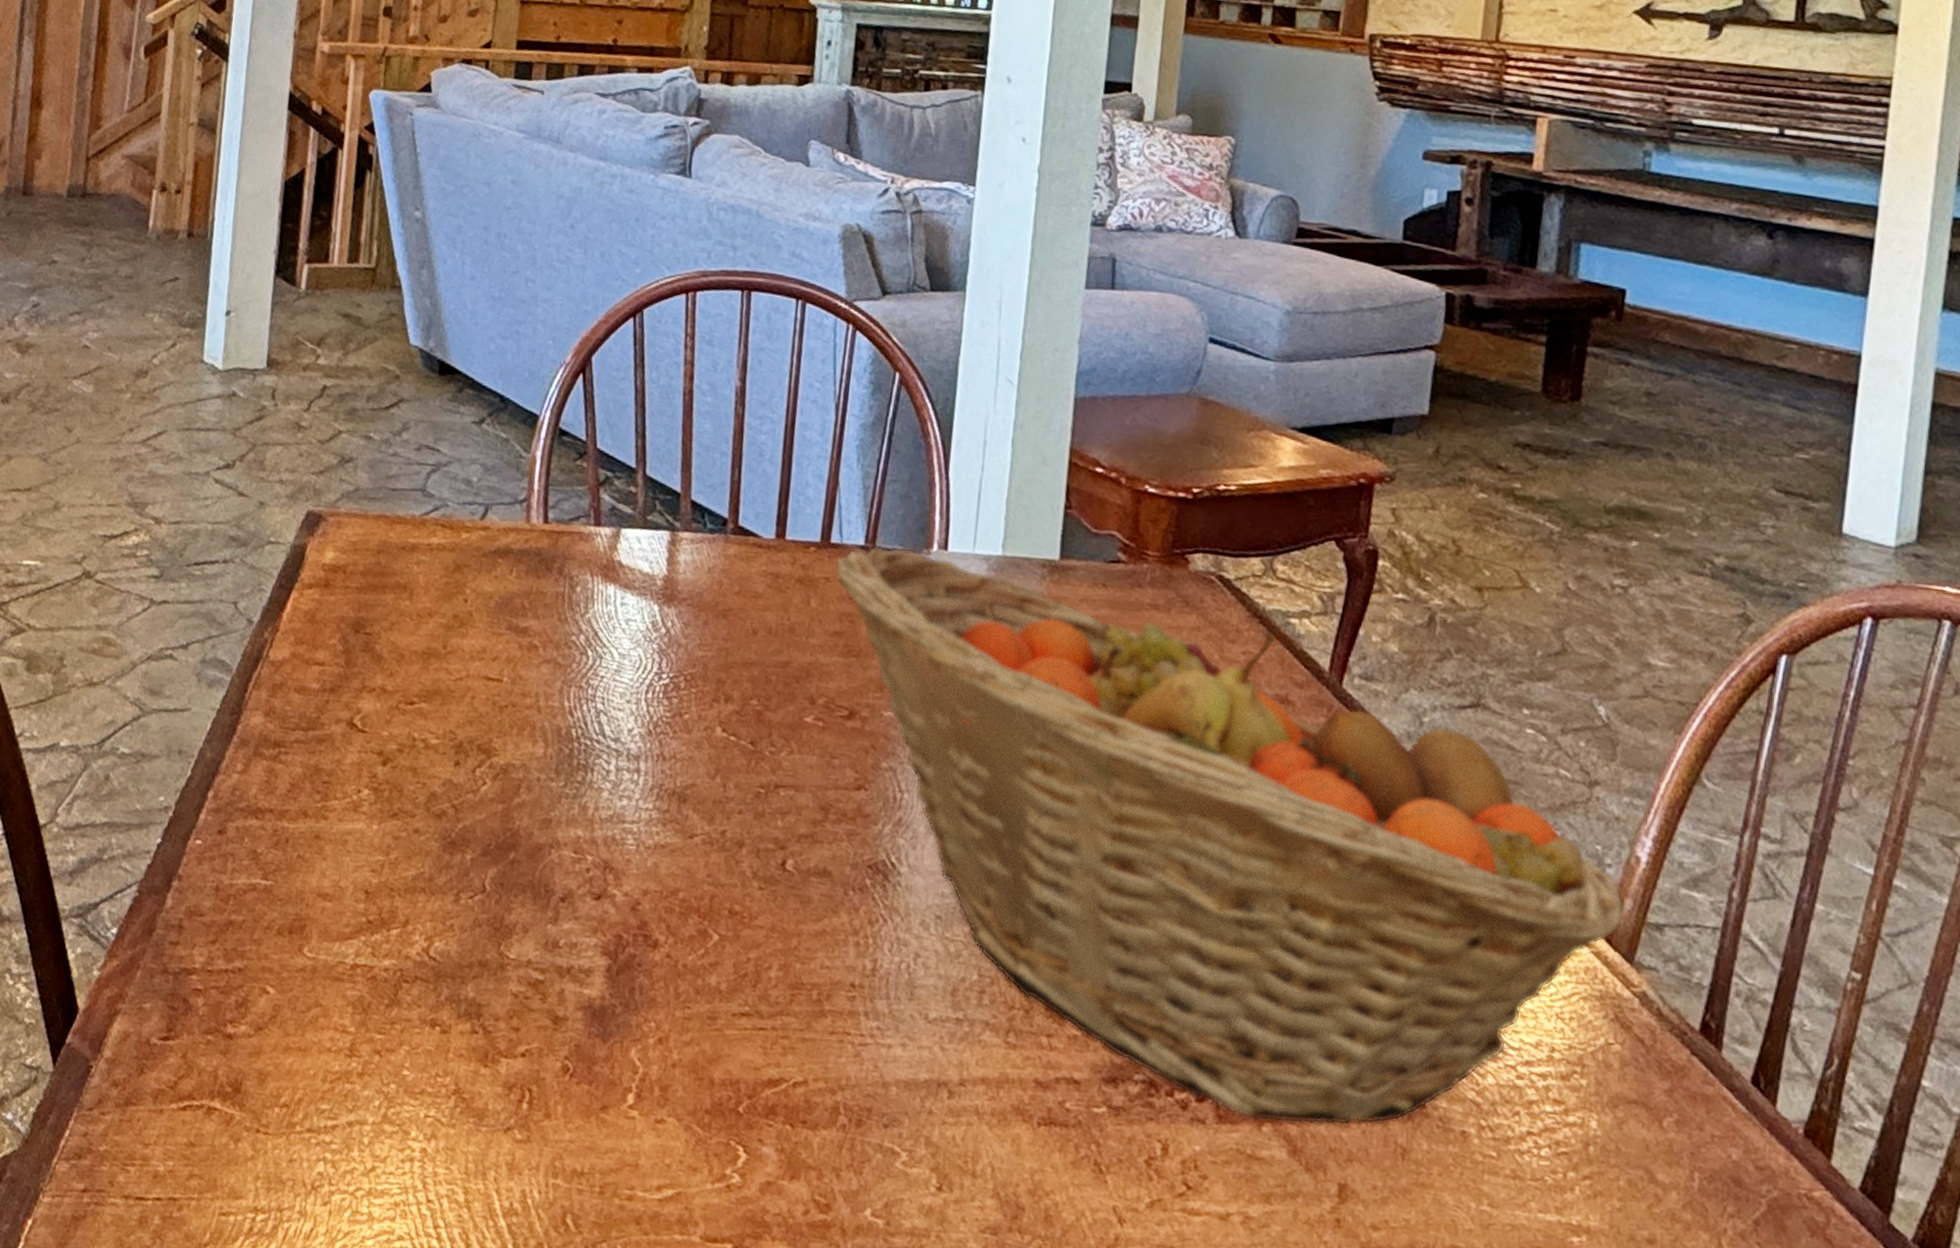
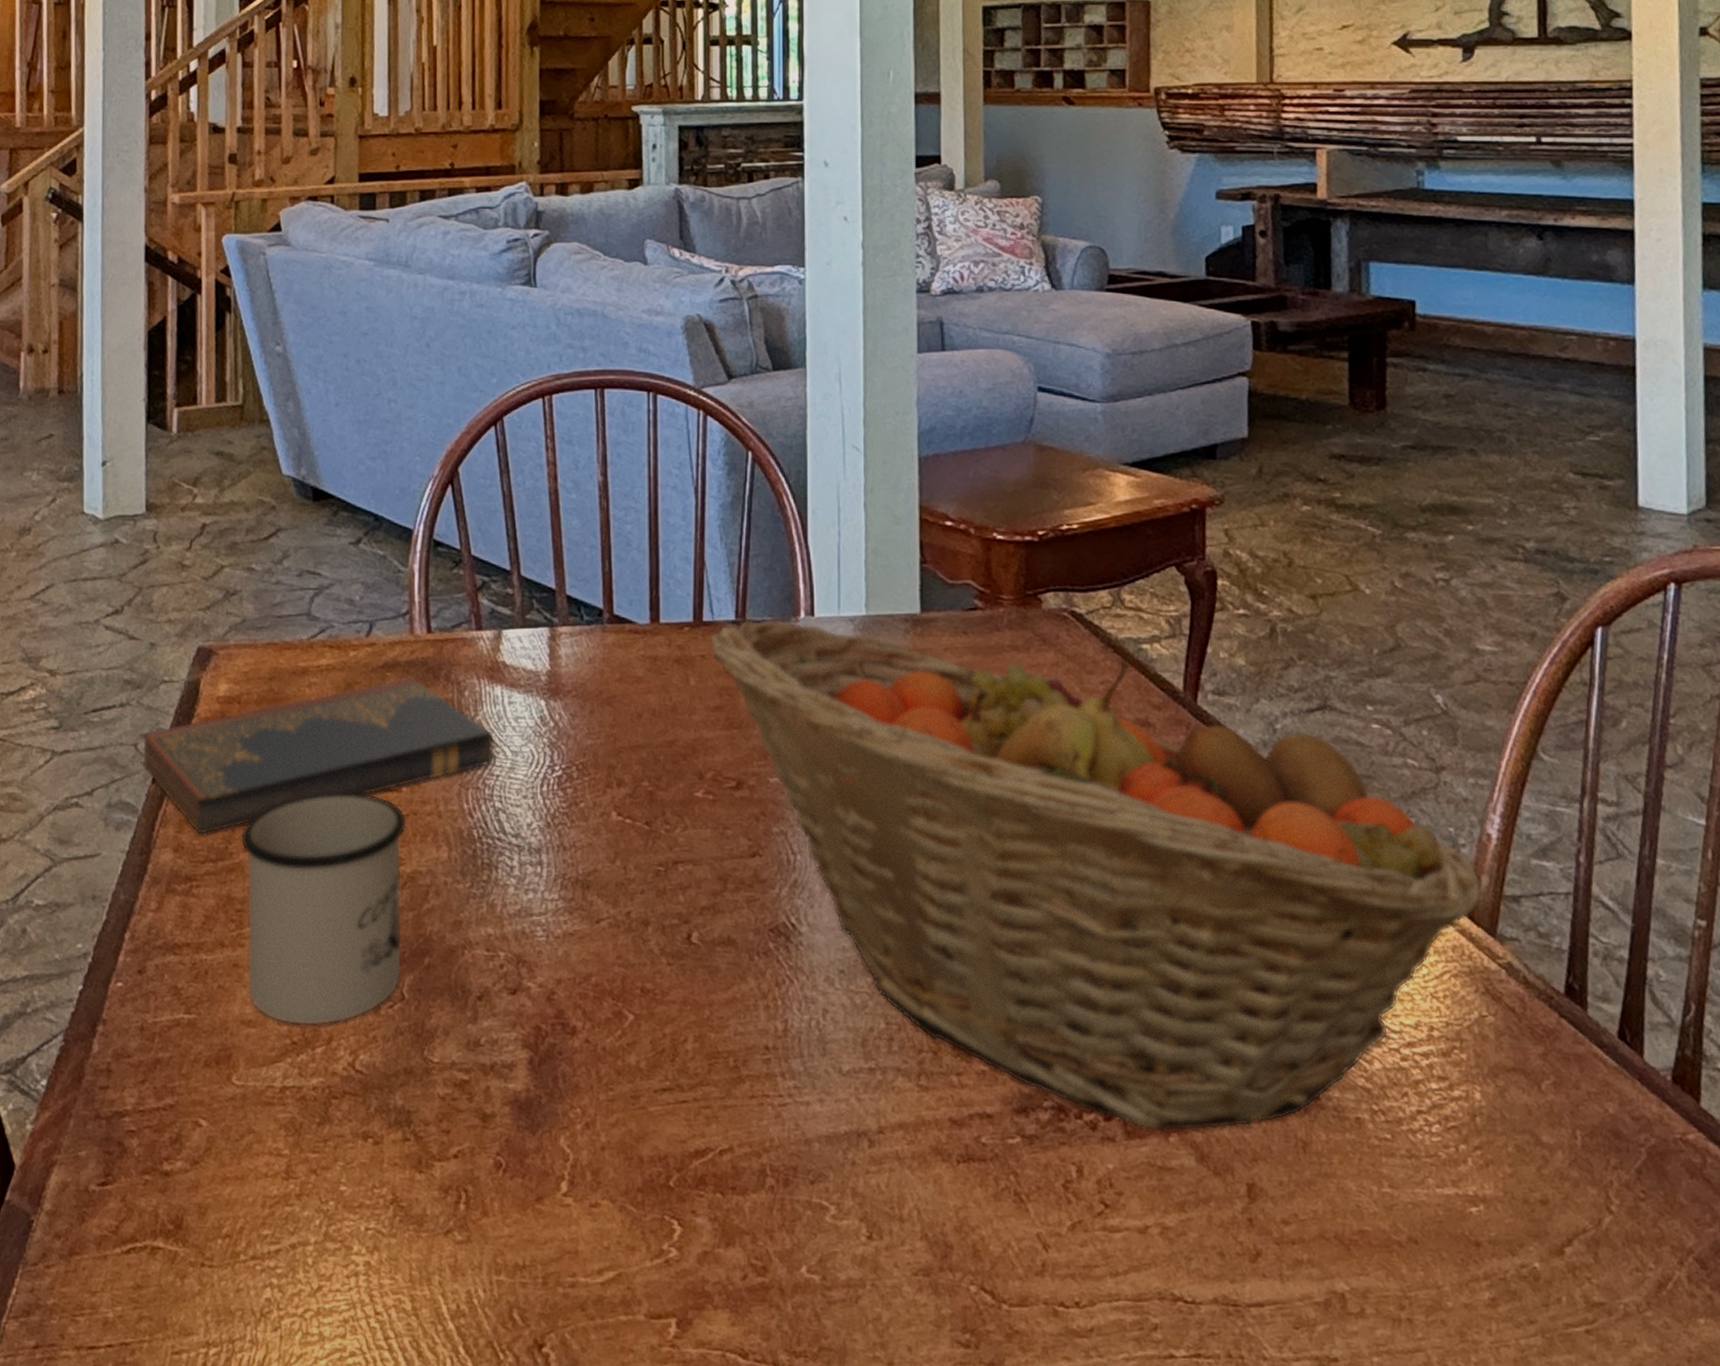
hardcover book: none [238,565,603,703] -> present [140,676,495,836]
mug: none [327,673,505,908] -> present [240,792,406,1026]

